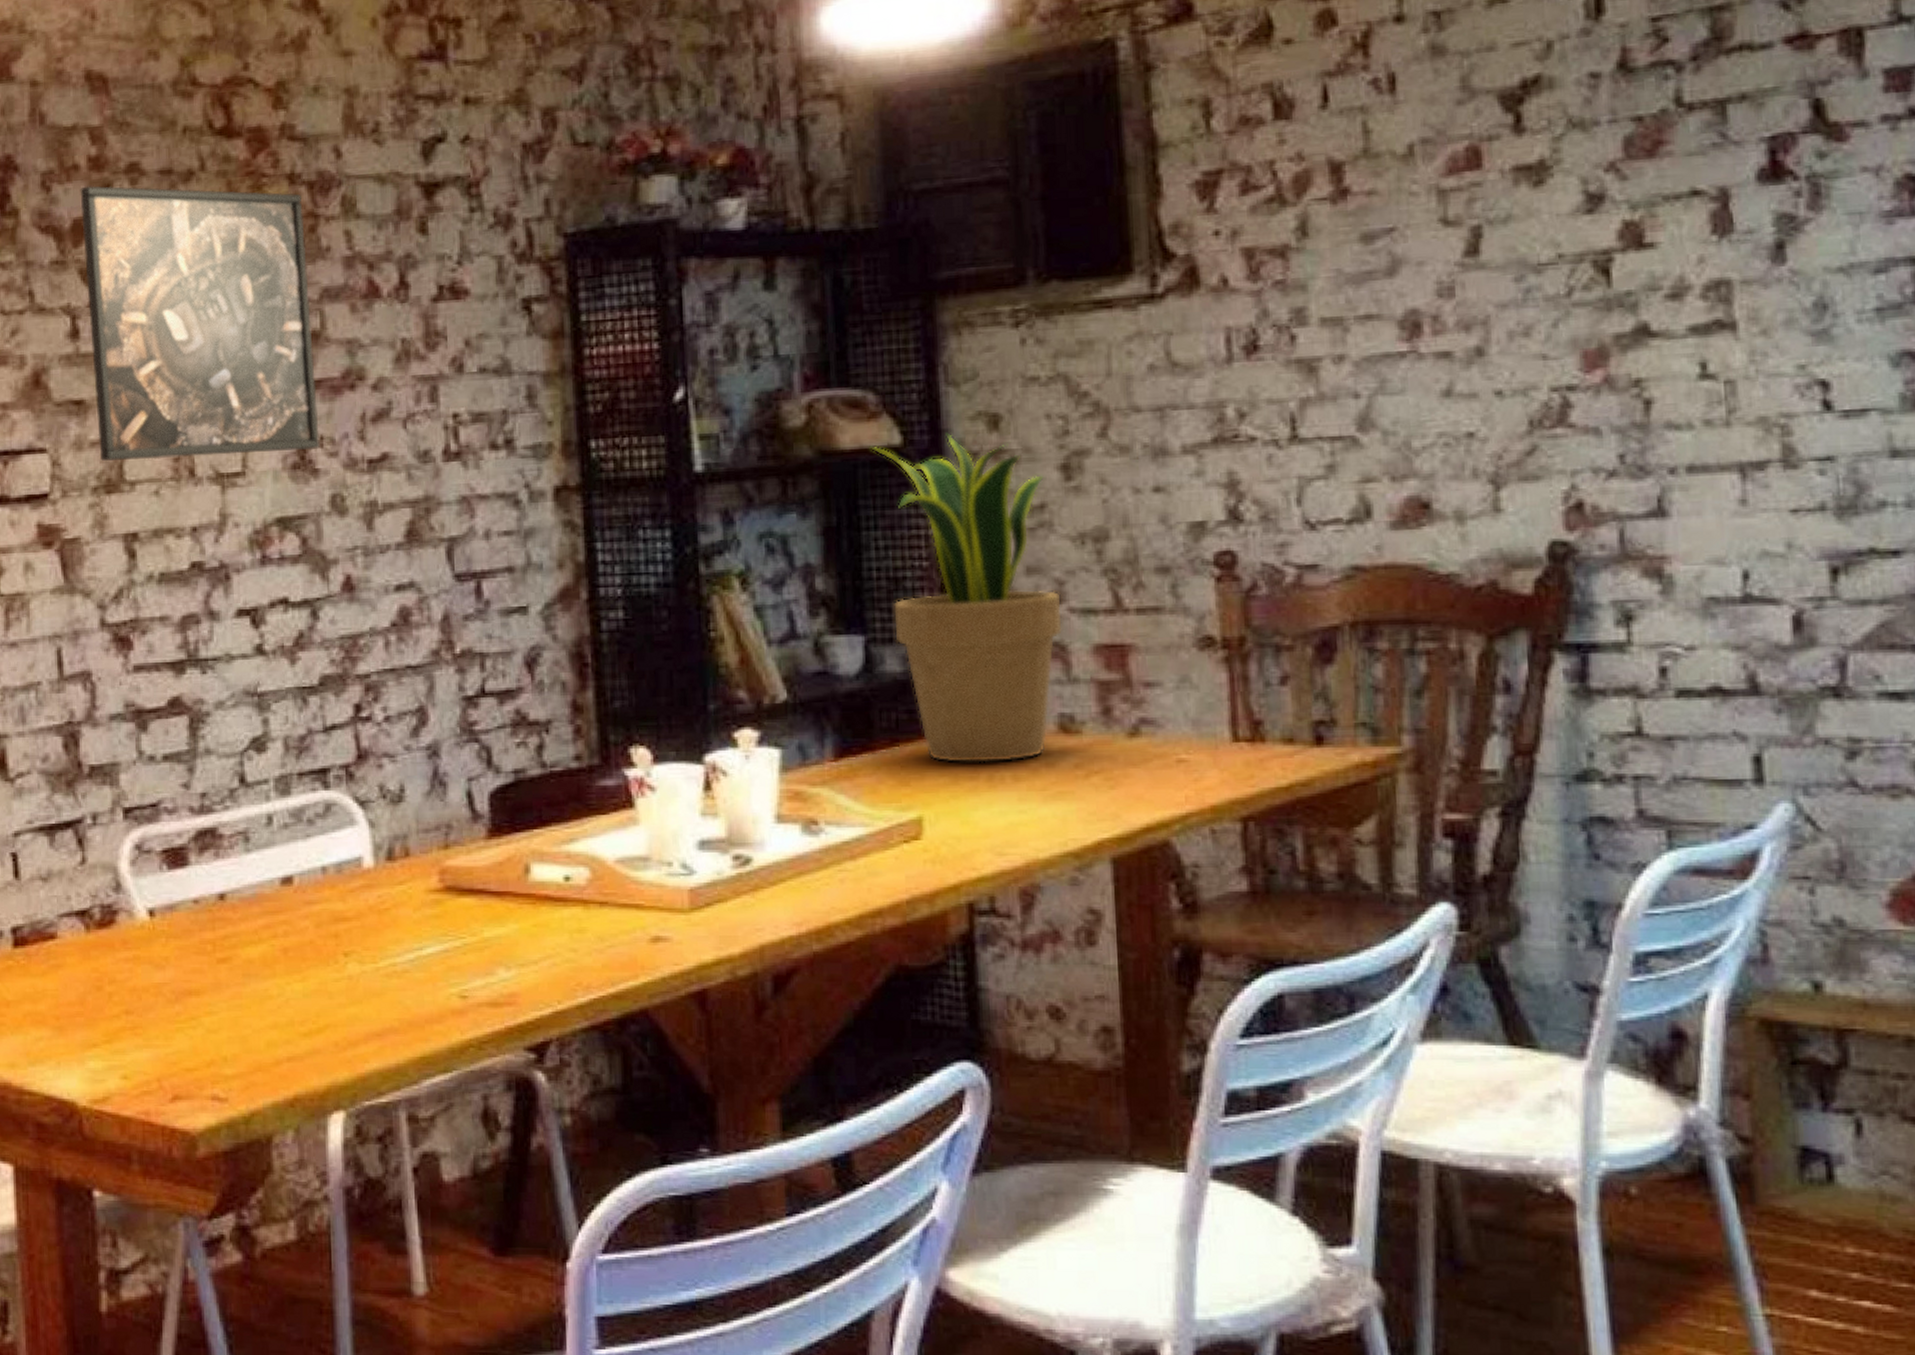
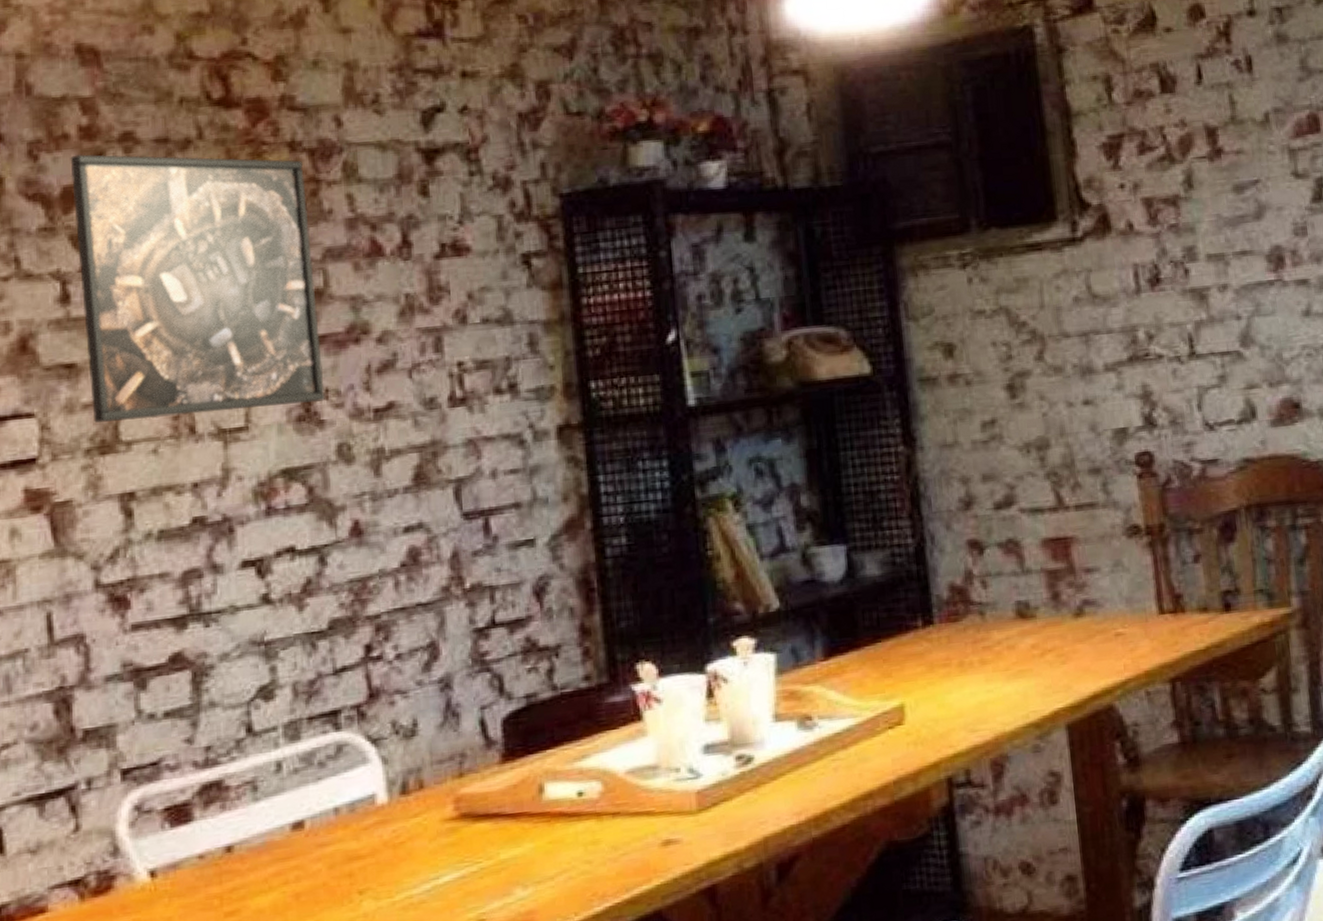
potted plant: present [869,432,1064,764] -> none [843,361,1016,653]

